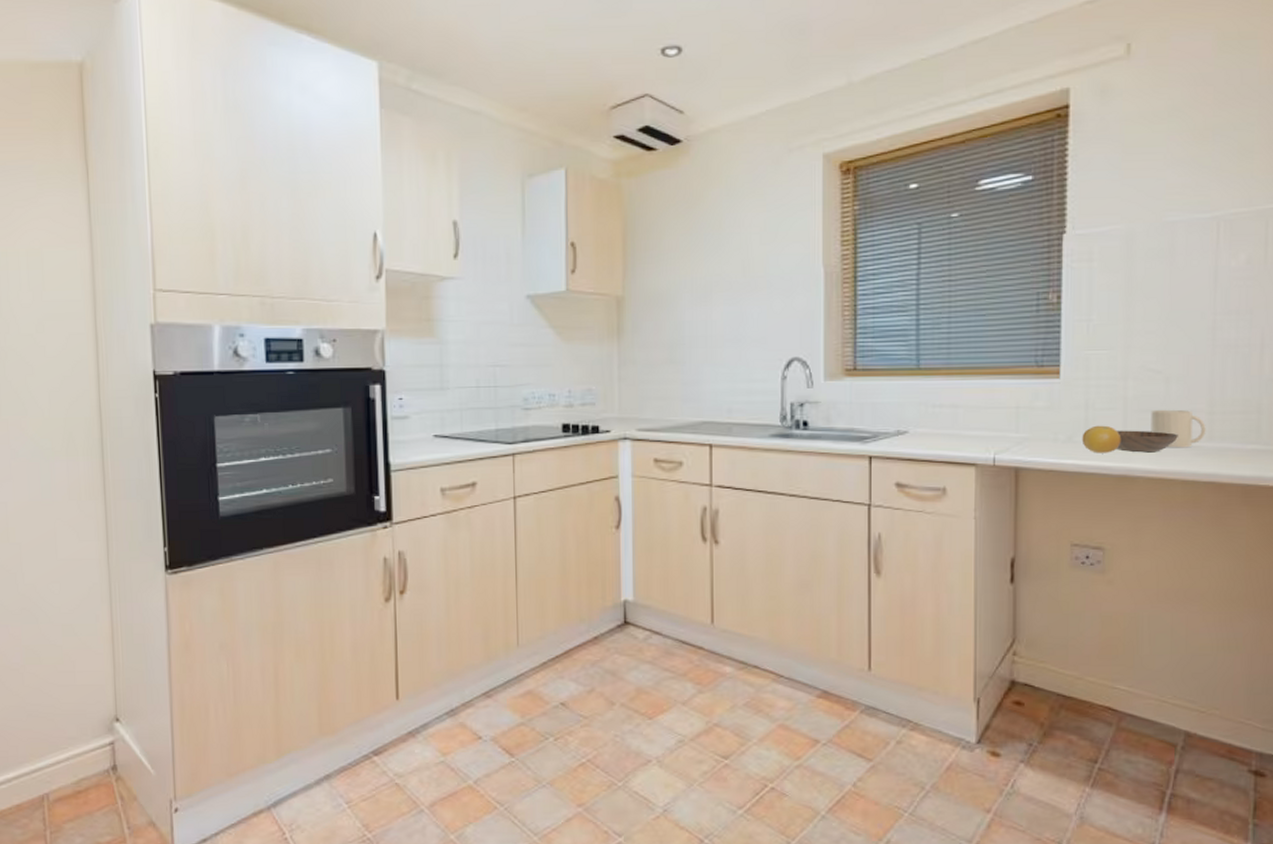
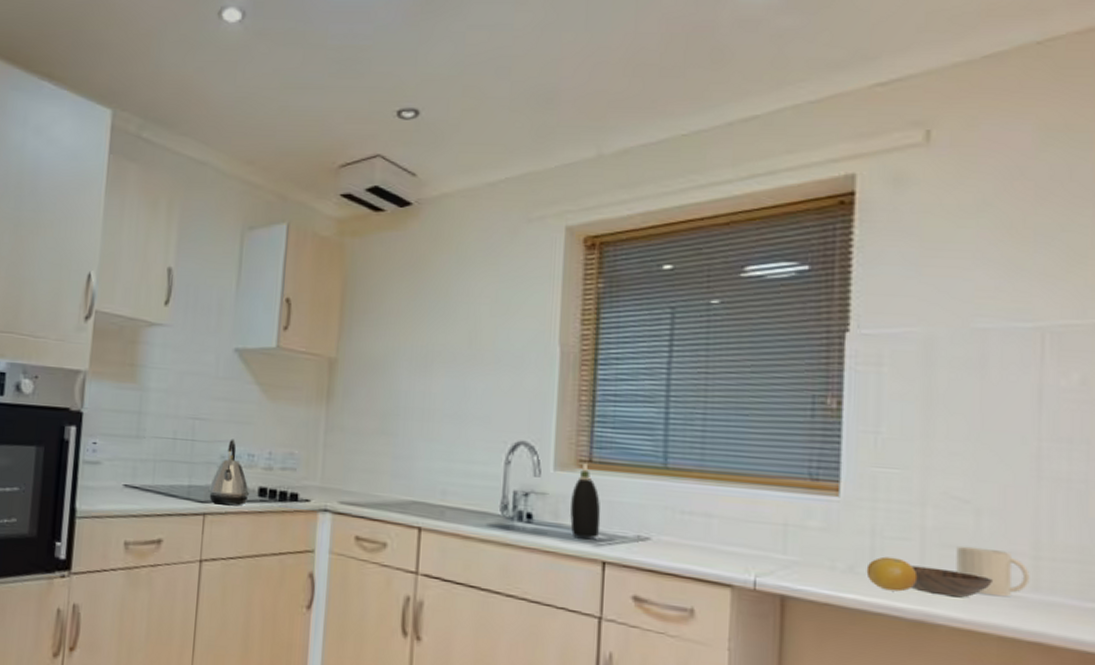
kettle: none [515,381,555,444] -> present [208,439,250,506]
soap dispenser: none [840,370,866,437] -> present [570,461,601,539]

